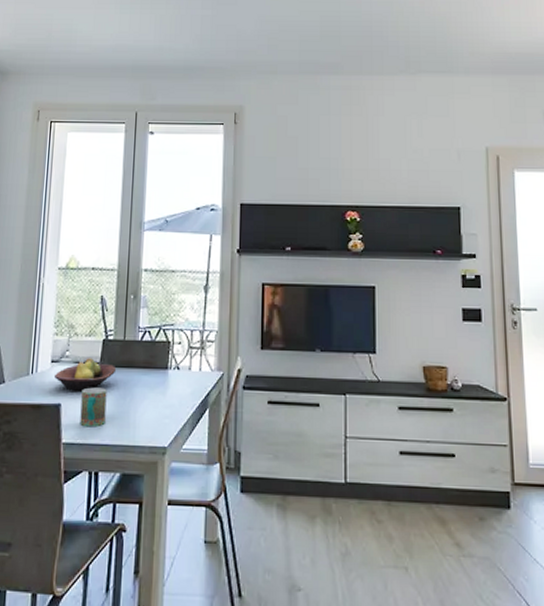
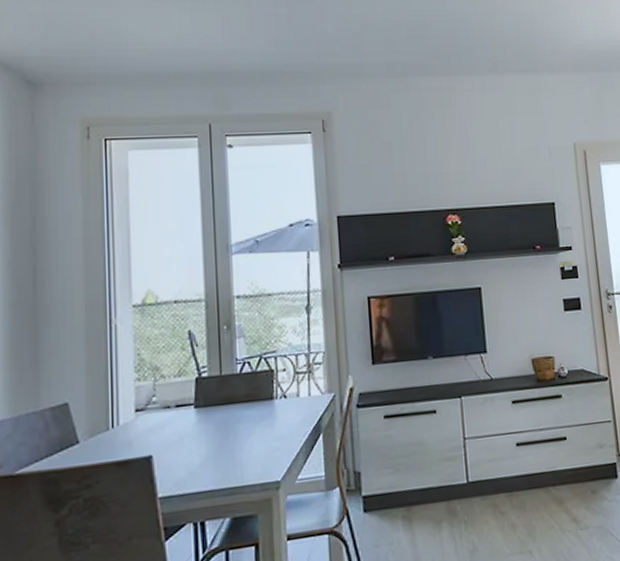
fruit bowl: present [55,358,117,393] -> none [141,400,215,441]
mug: present [80,387,107,427] -> none [176,430,208,476]

